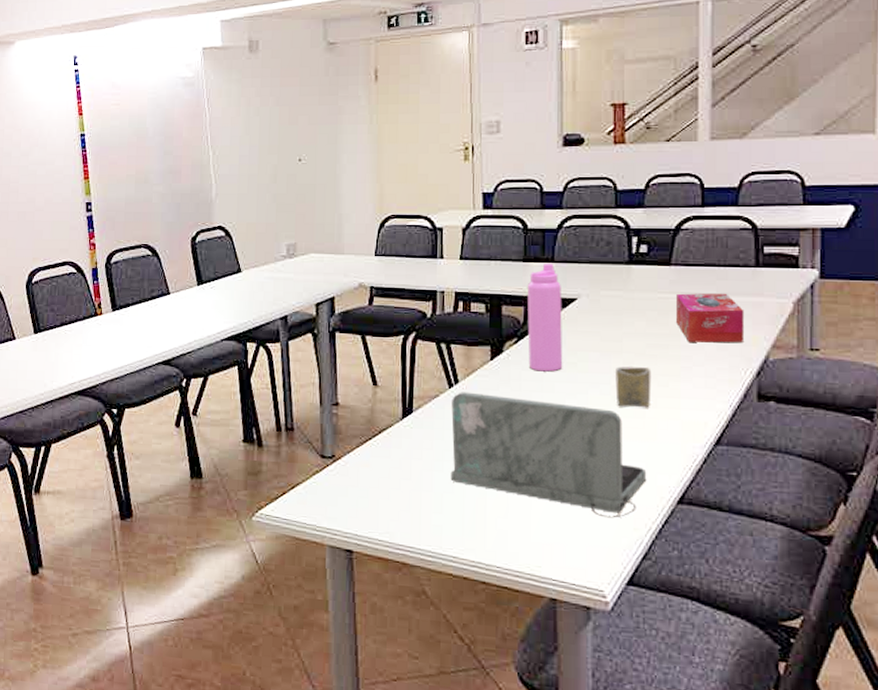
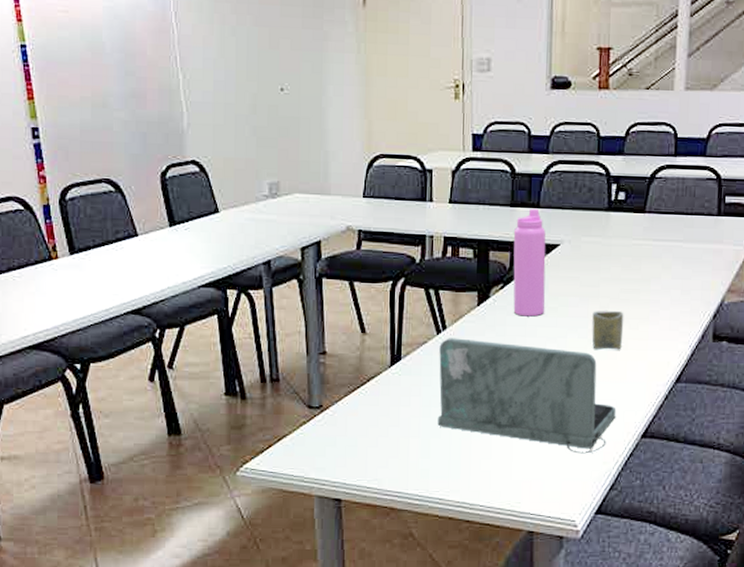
tissue box: present [676,293,745,343] -> none [648,240,706,288]

